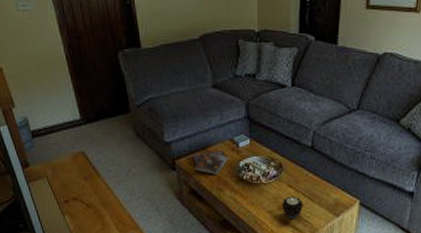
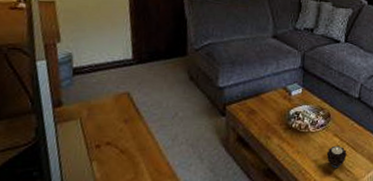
booklet: present [193,150,229,174] -> none [244,98,280,122]

